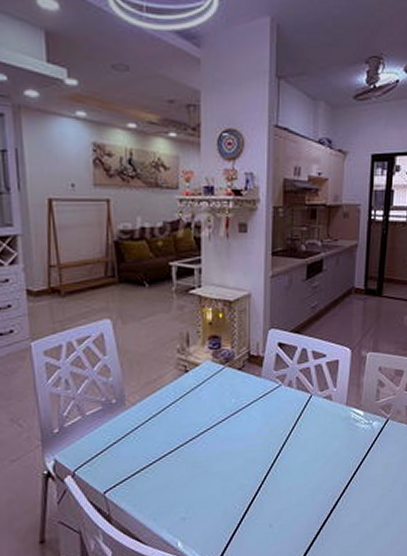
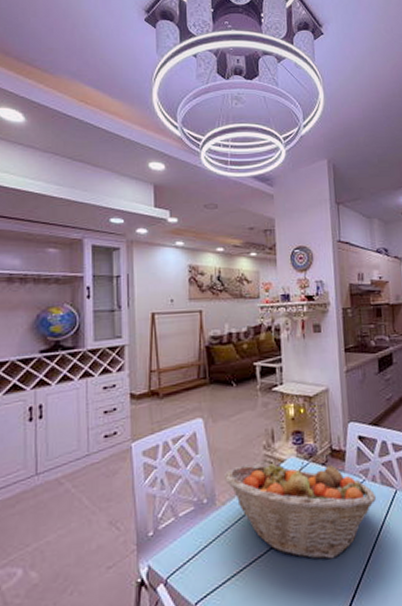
fruit basket: none [135,365,291,456] -> present [225,462,377,560]

